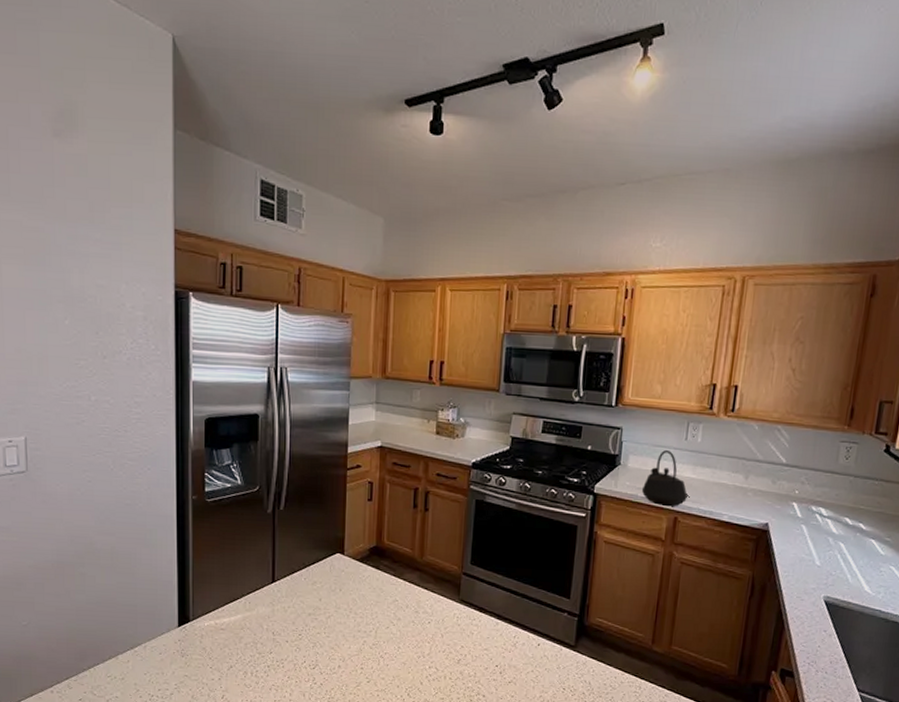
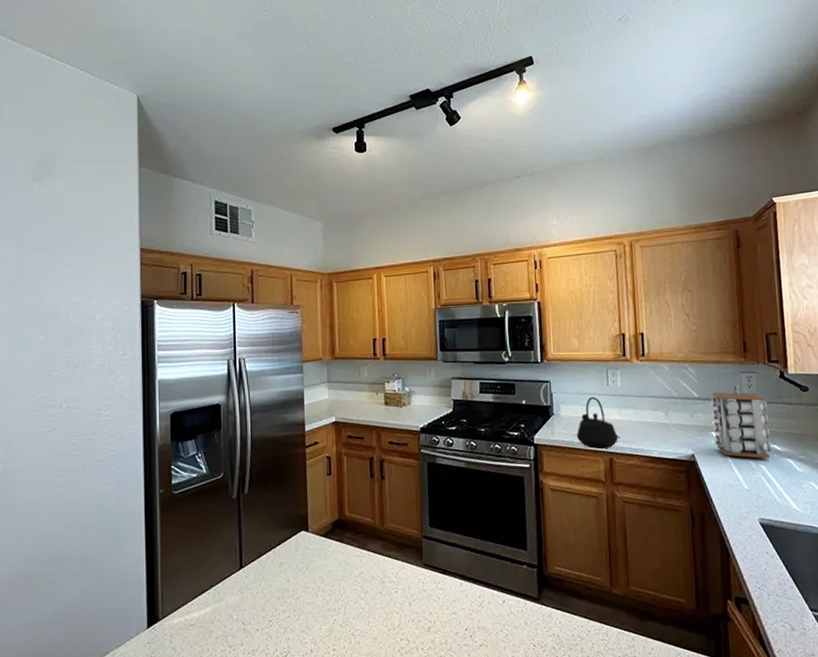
spice rack: none [793,454,863,537] -> present [710,384,772,459]

